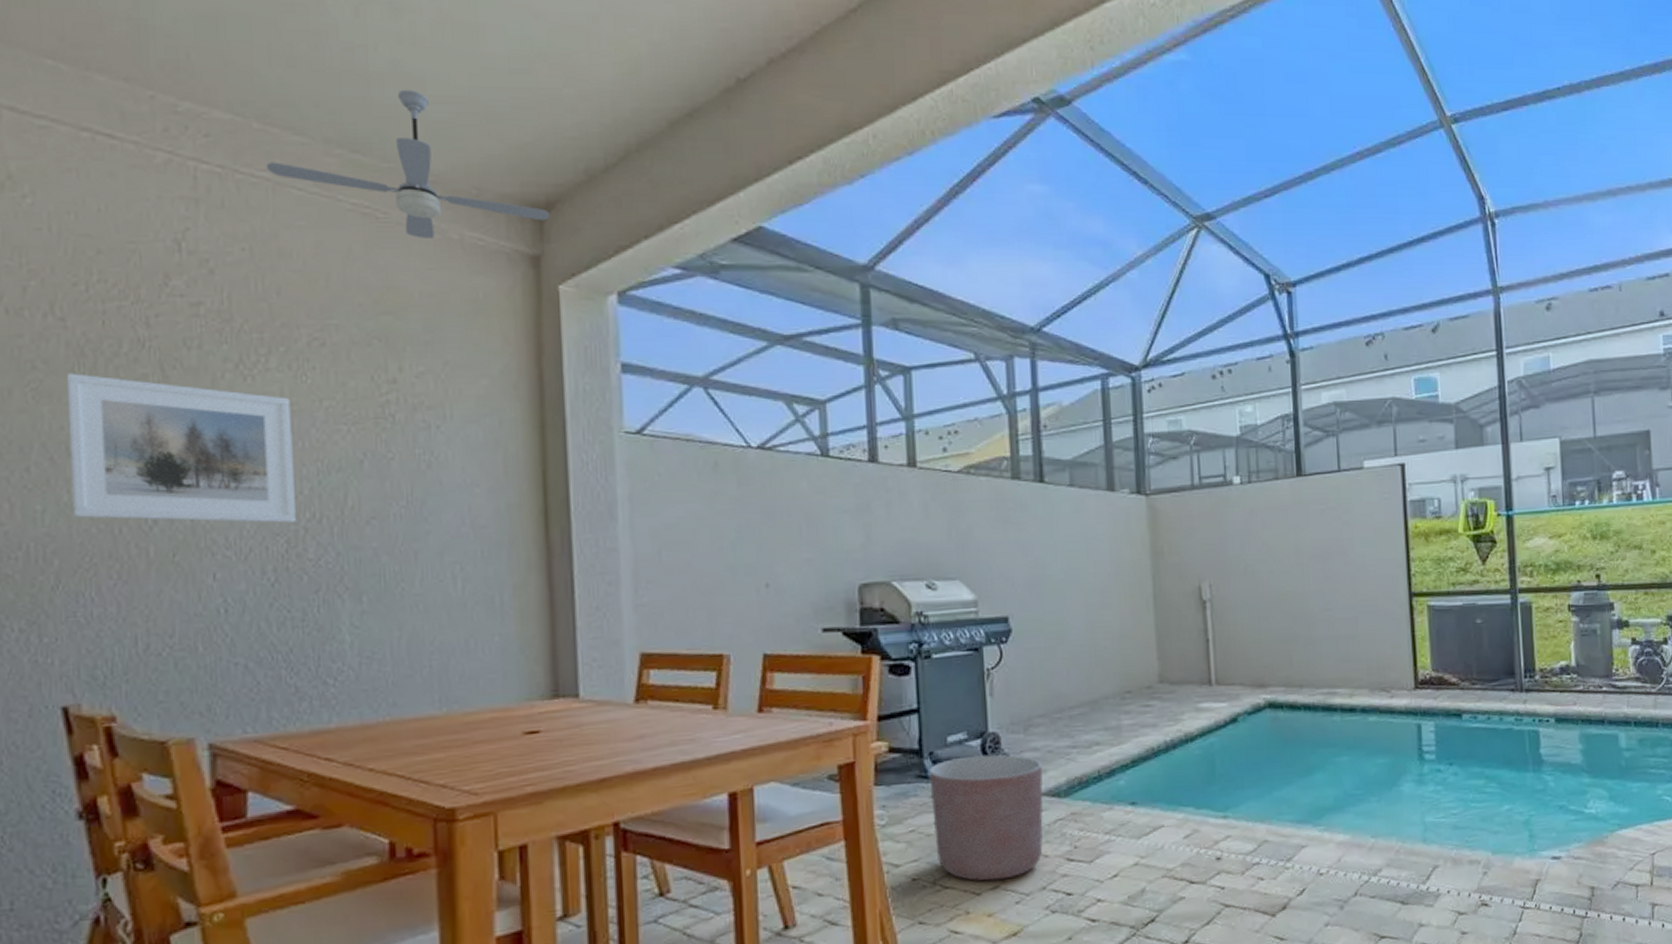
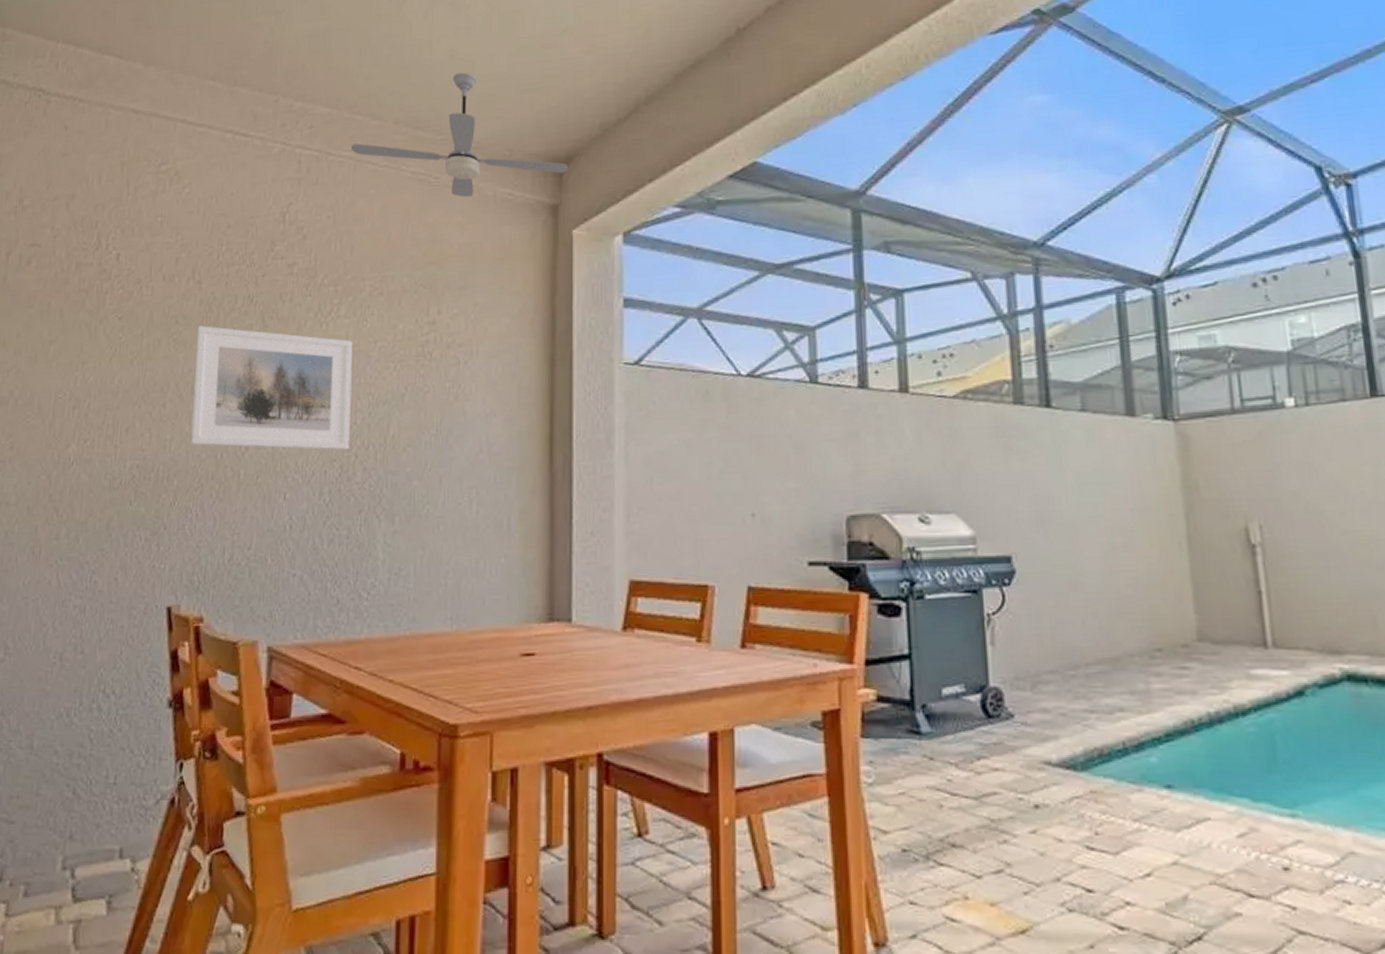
planter: present [929,754,1043,881] -> none [921,713,1056,863]

